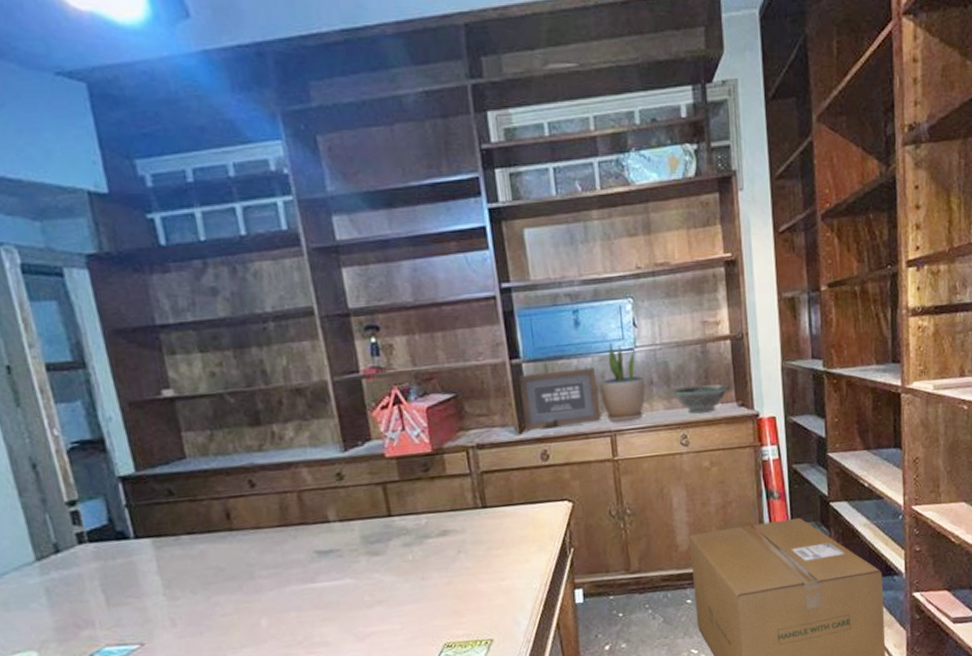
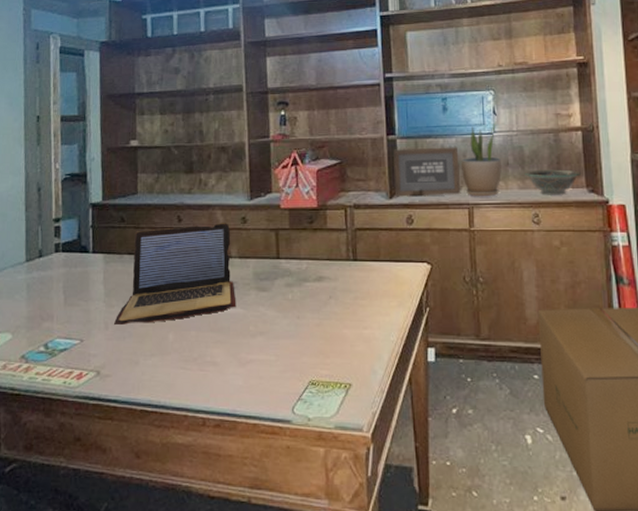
laptop: none [183,481,344,621] -> present [114,222,236,326]

